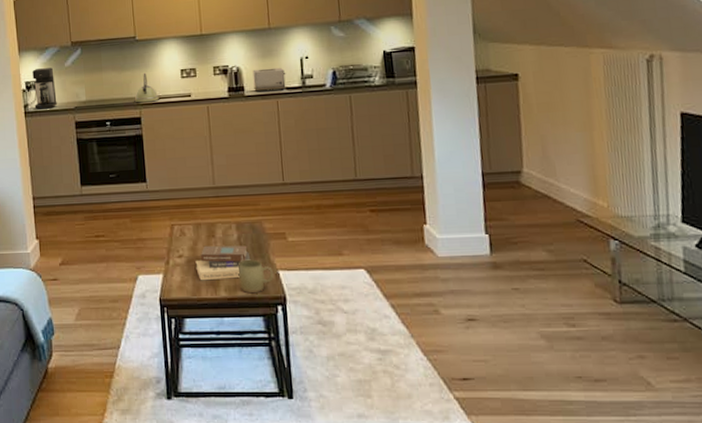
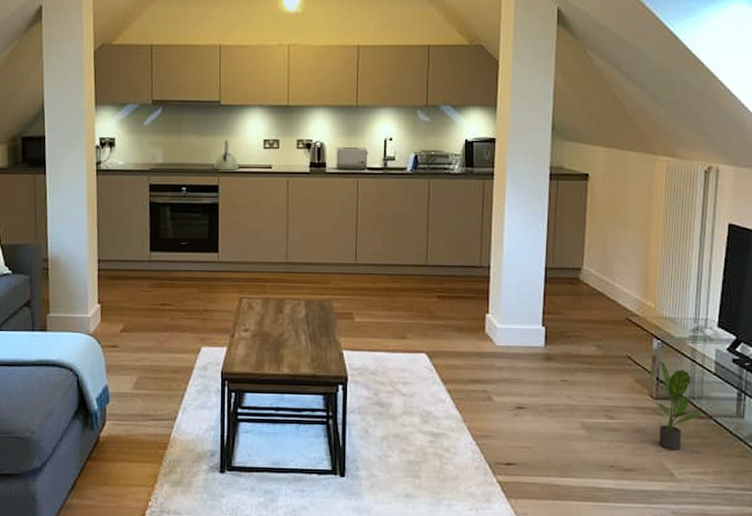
coffee maker: present [32,67,57,110] -> none [107,125,132,168]
books: present [195,245,251,281] -> none [261,321,317,357]
mug: present [238,259,273,293] -> none [302,337,337,371]
potted plant: none [615,261,677,357] -> present [650,360,703,450]

